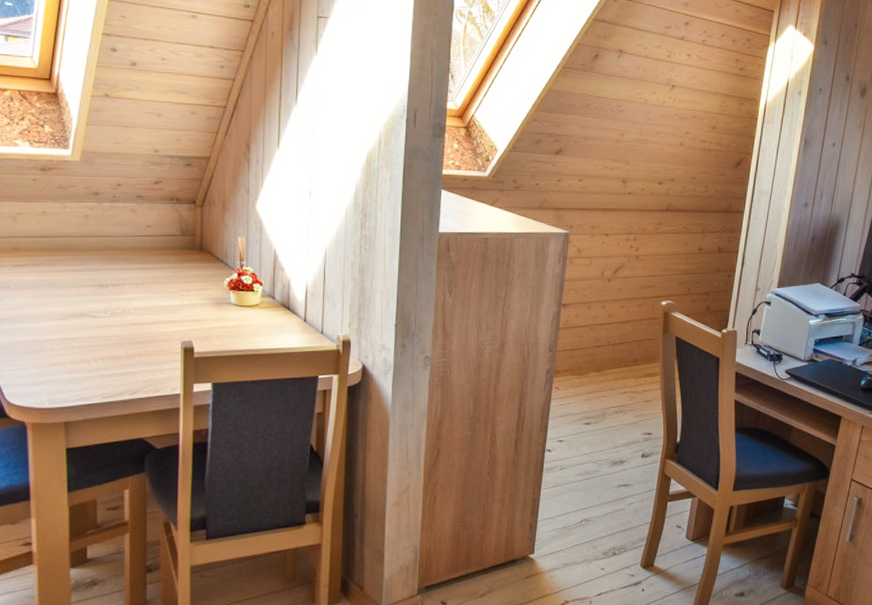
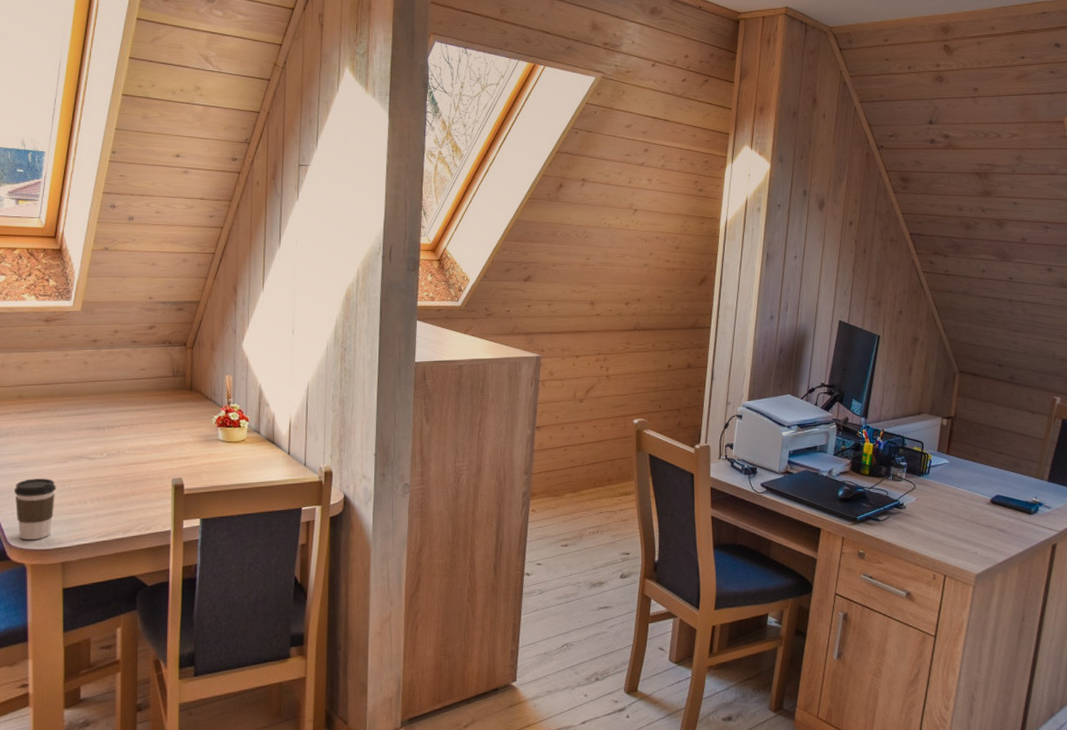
coffee cup: none [12,335,57,399] -> present [14,478,56,540]

